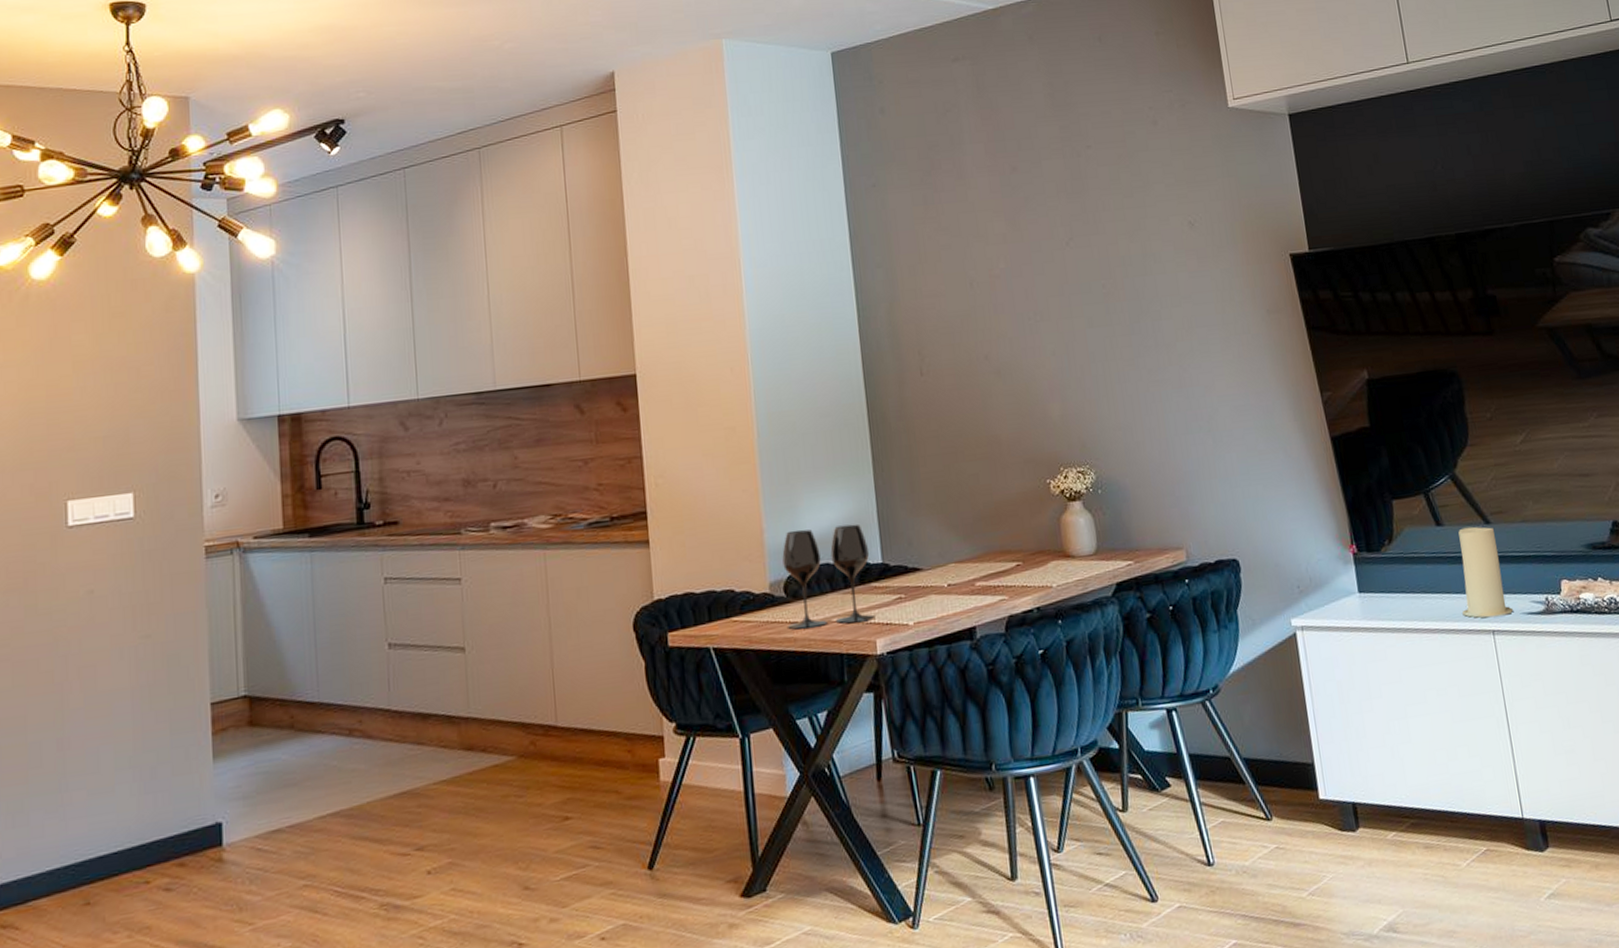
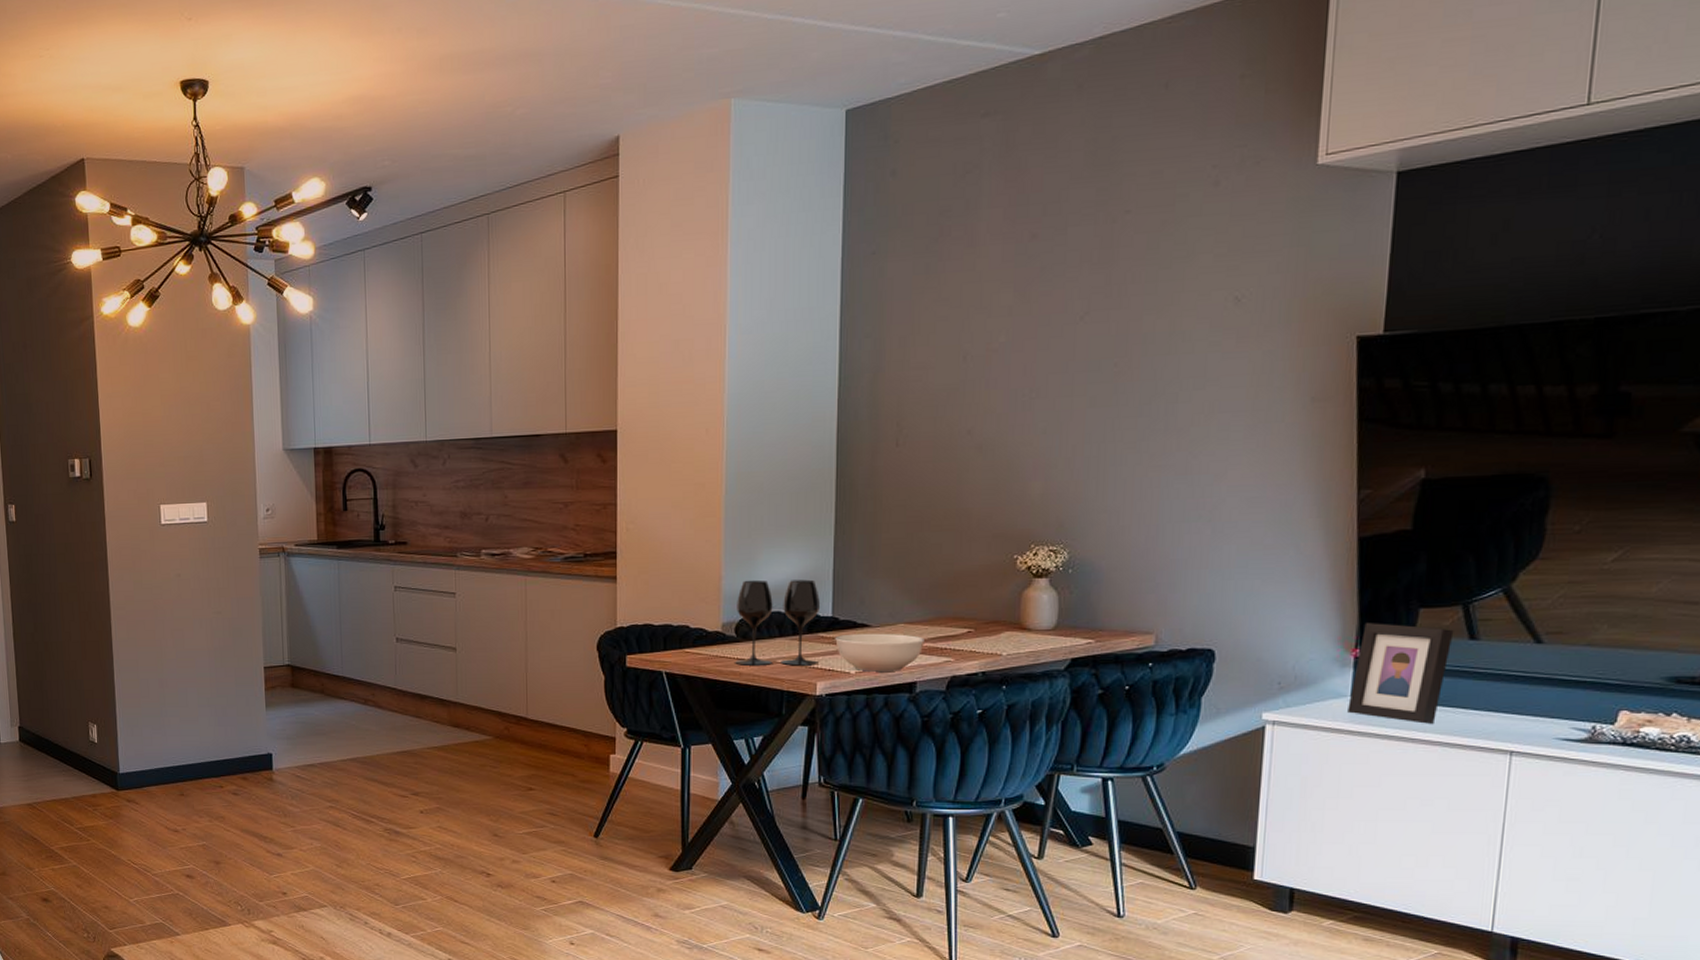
bowl: none [888,575,977,621] -> present [835,633,925,672]
picture frame: none [1353,517,1429,613] -> present [1347,623,1454,724]
candle: present [1458,526,1514,618] -> none [1477,644,1545,738]

